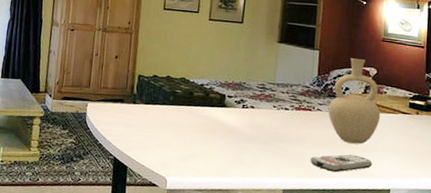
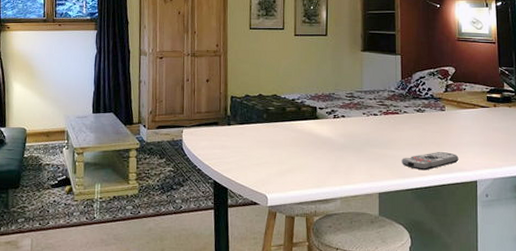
vase: present [328,57,381,145] -> none [414,59,462,141]

